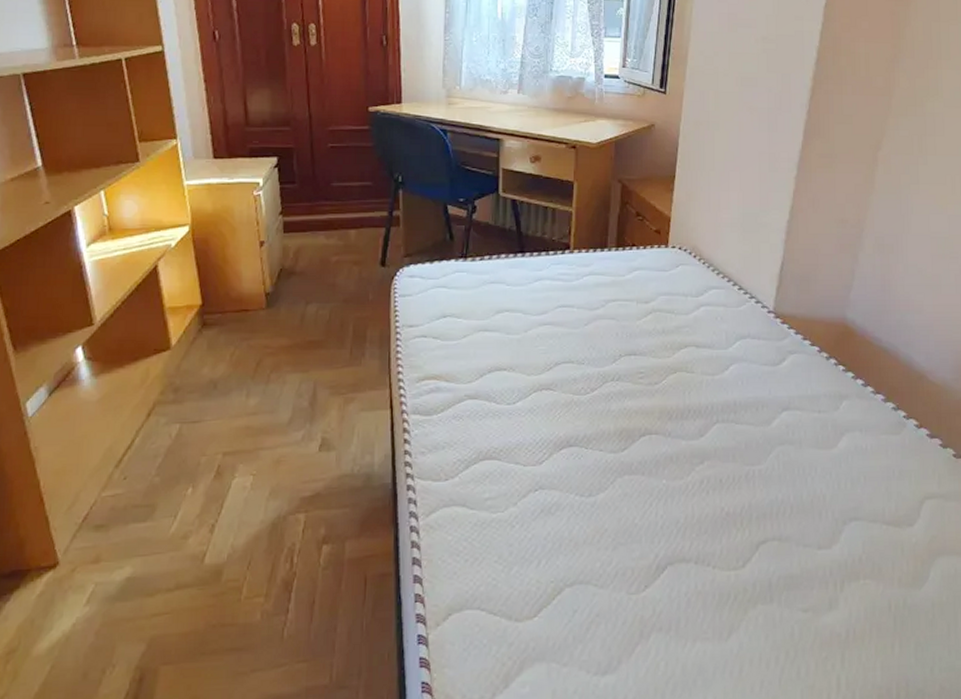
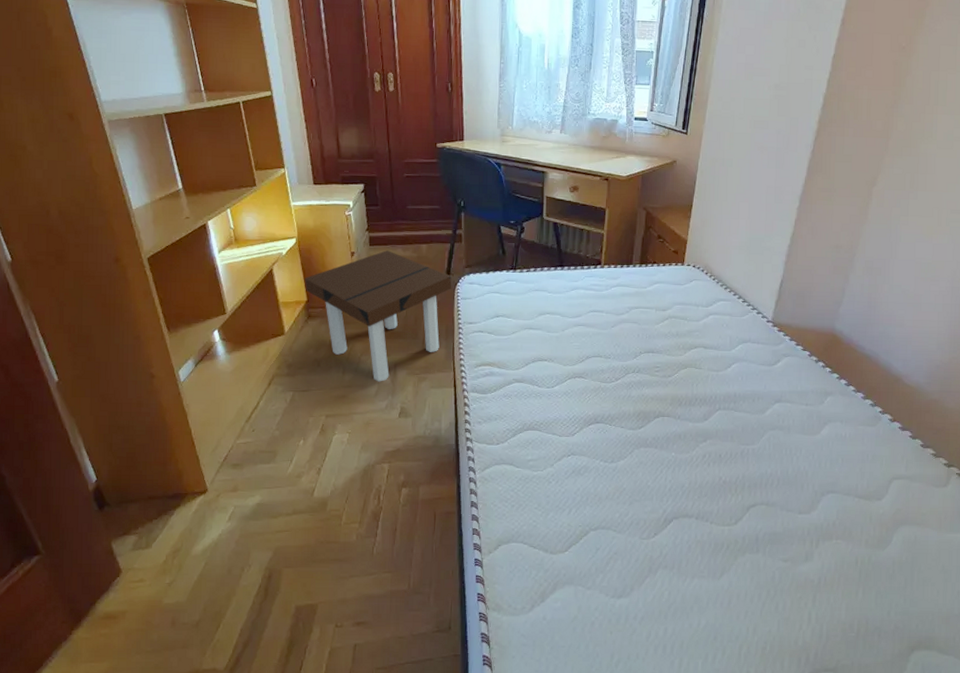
side table: none [198,238,387,406] -> present [304,250,451,382]

